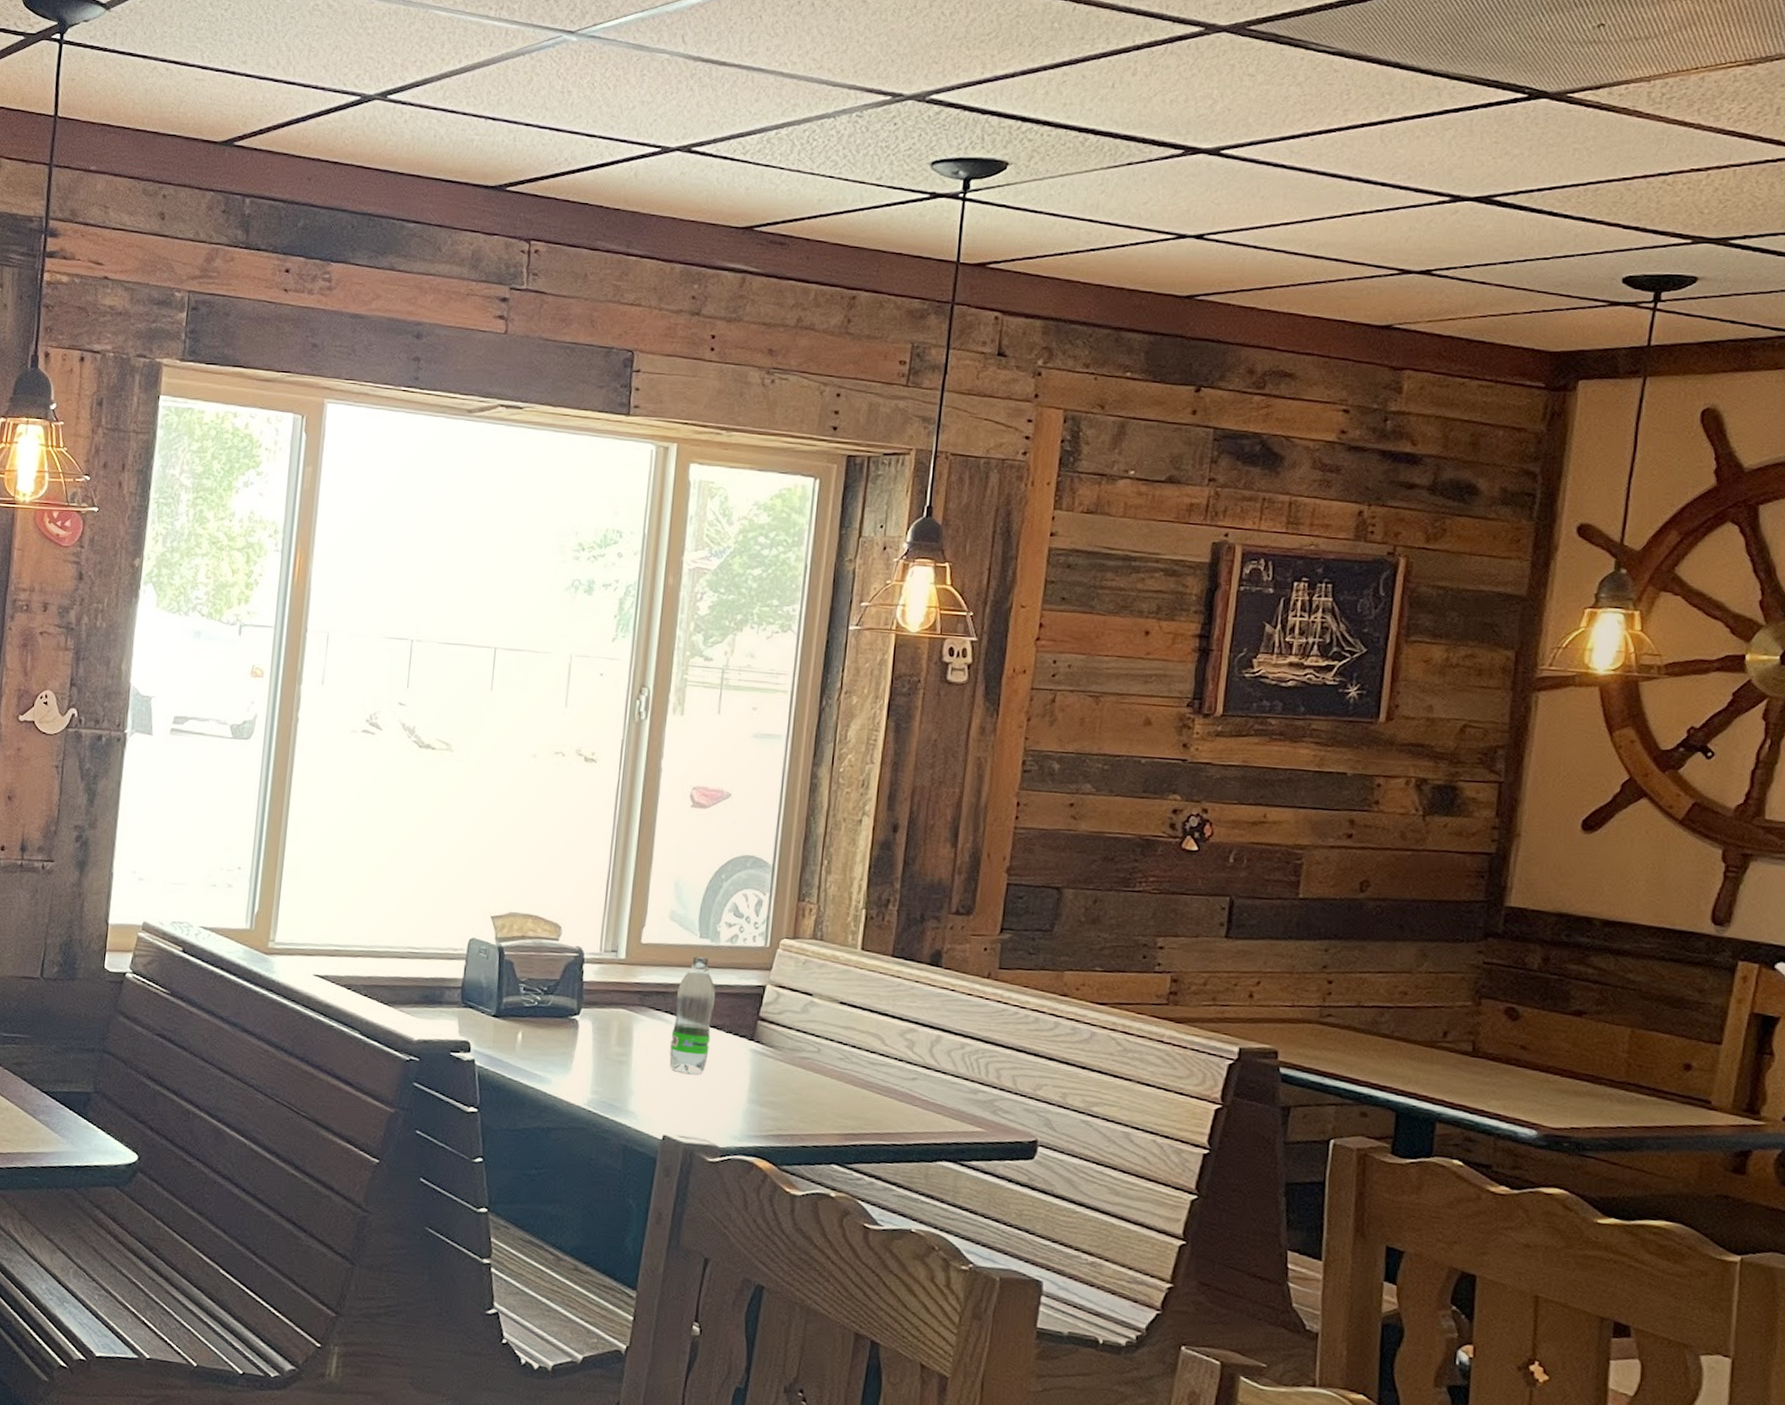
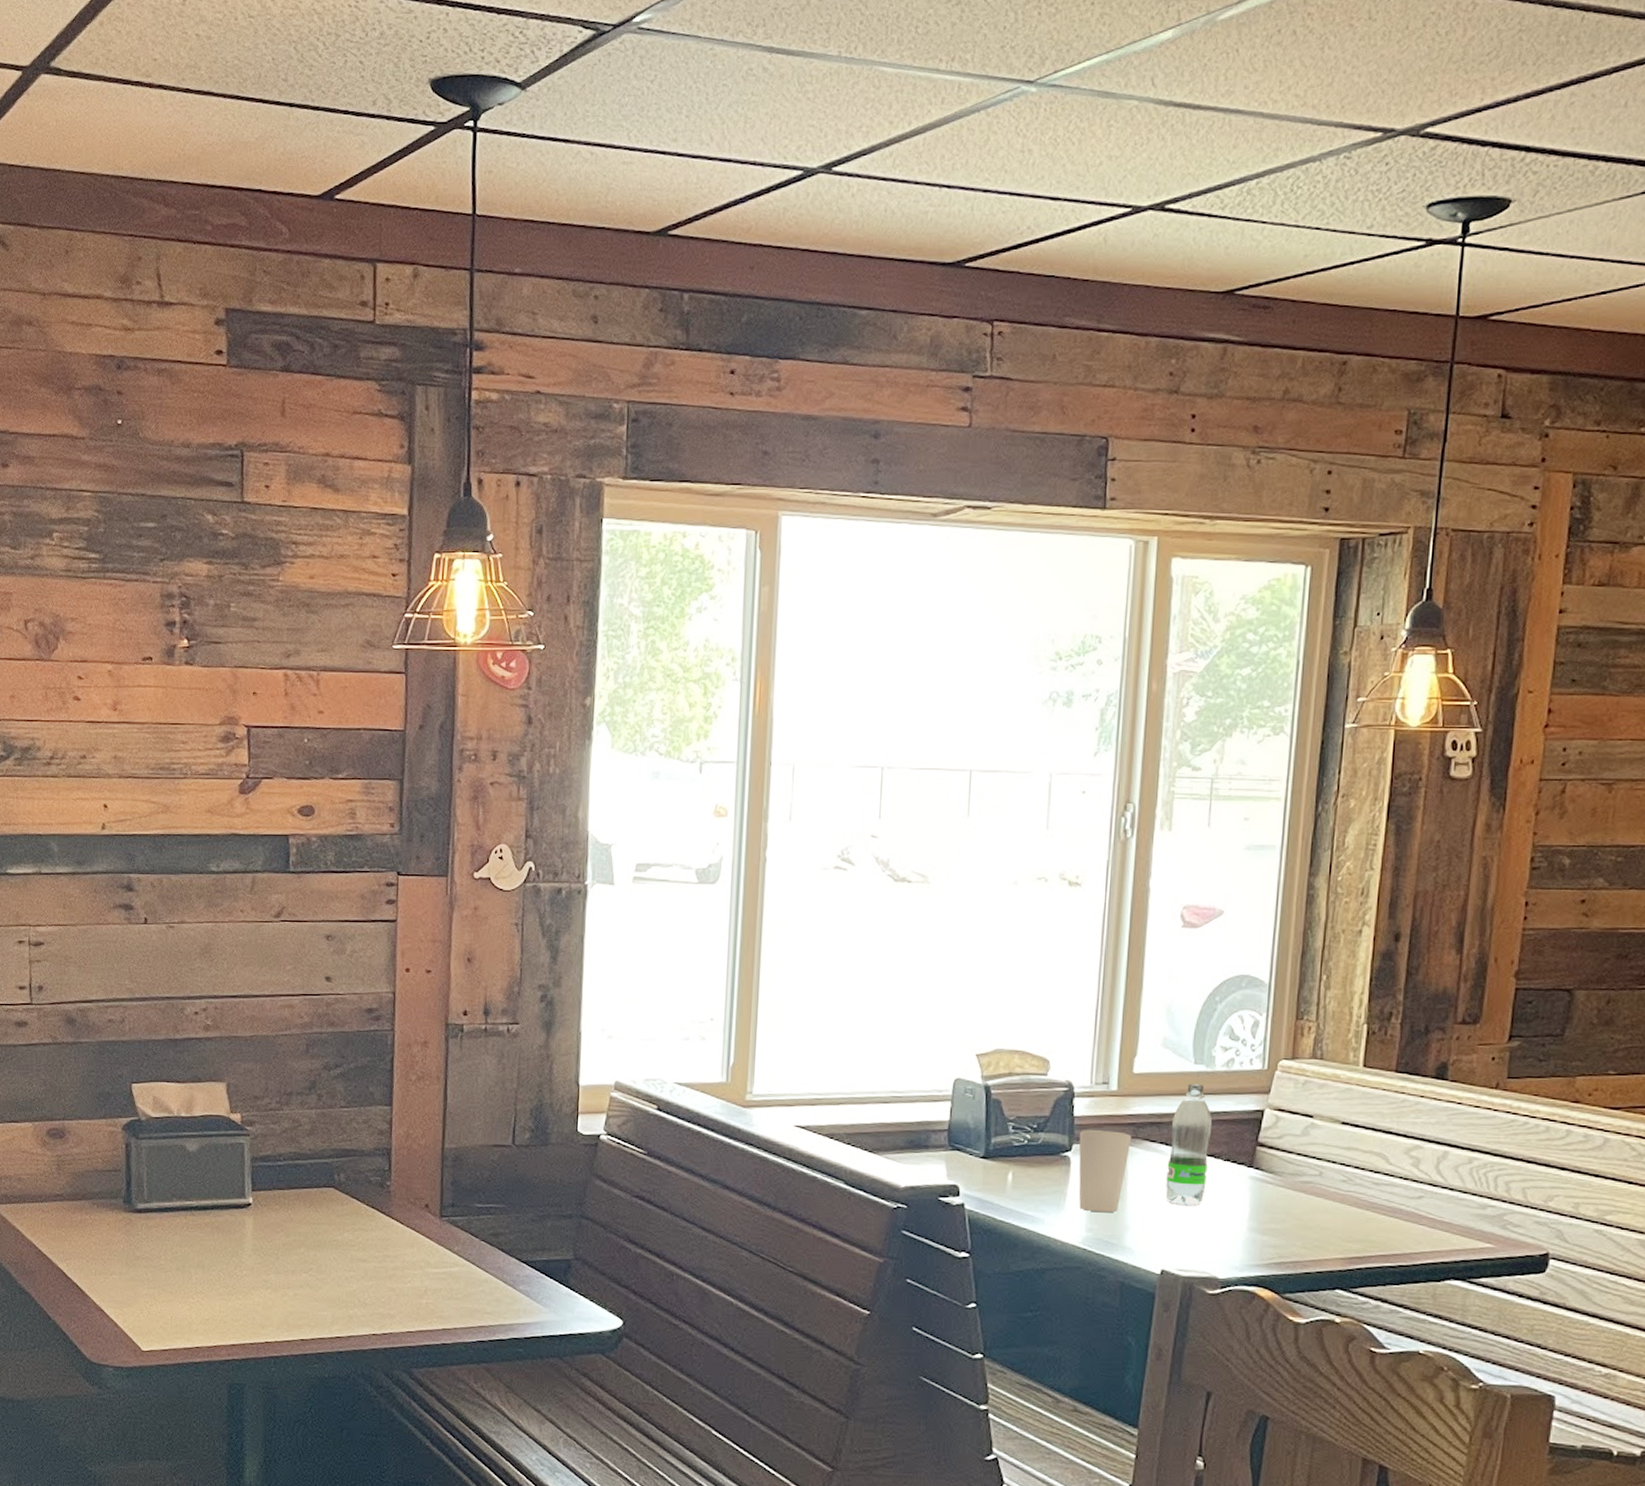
cup: none [585,995,638,1077] -> present [1079,1130,1132,1213]

